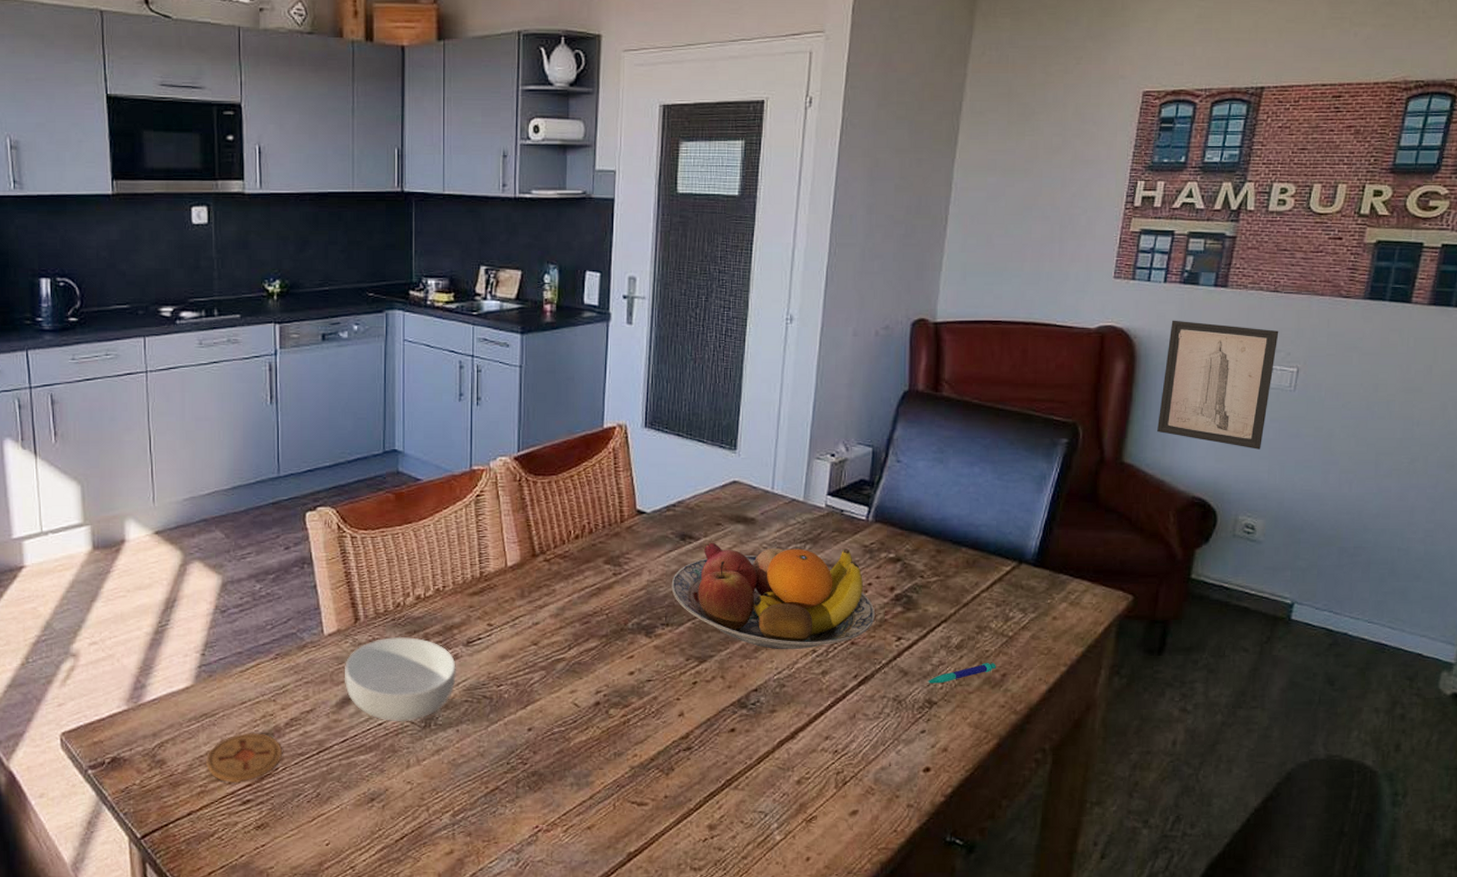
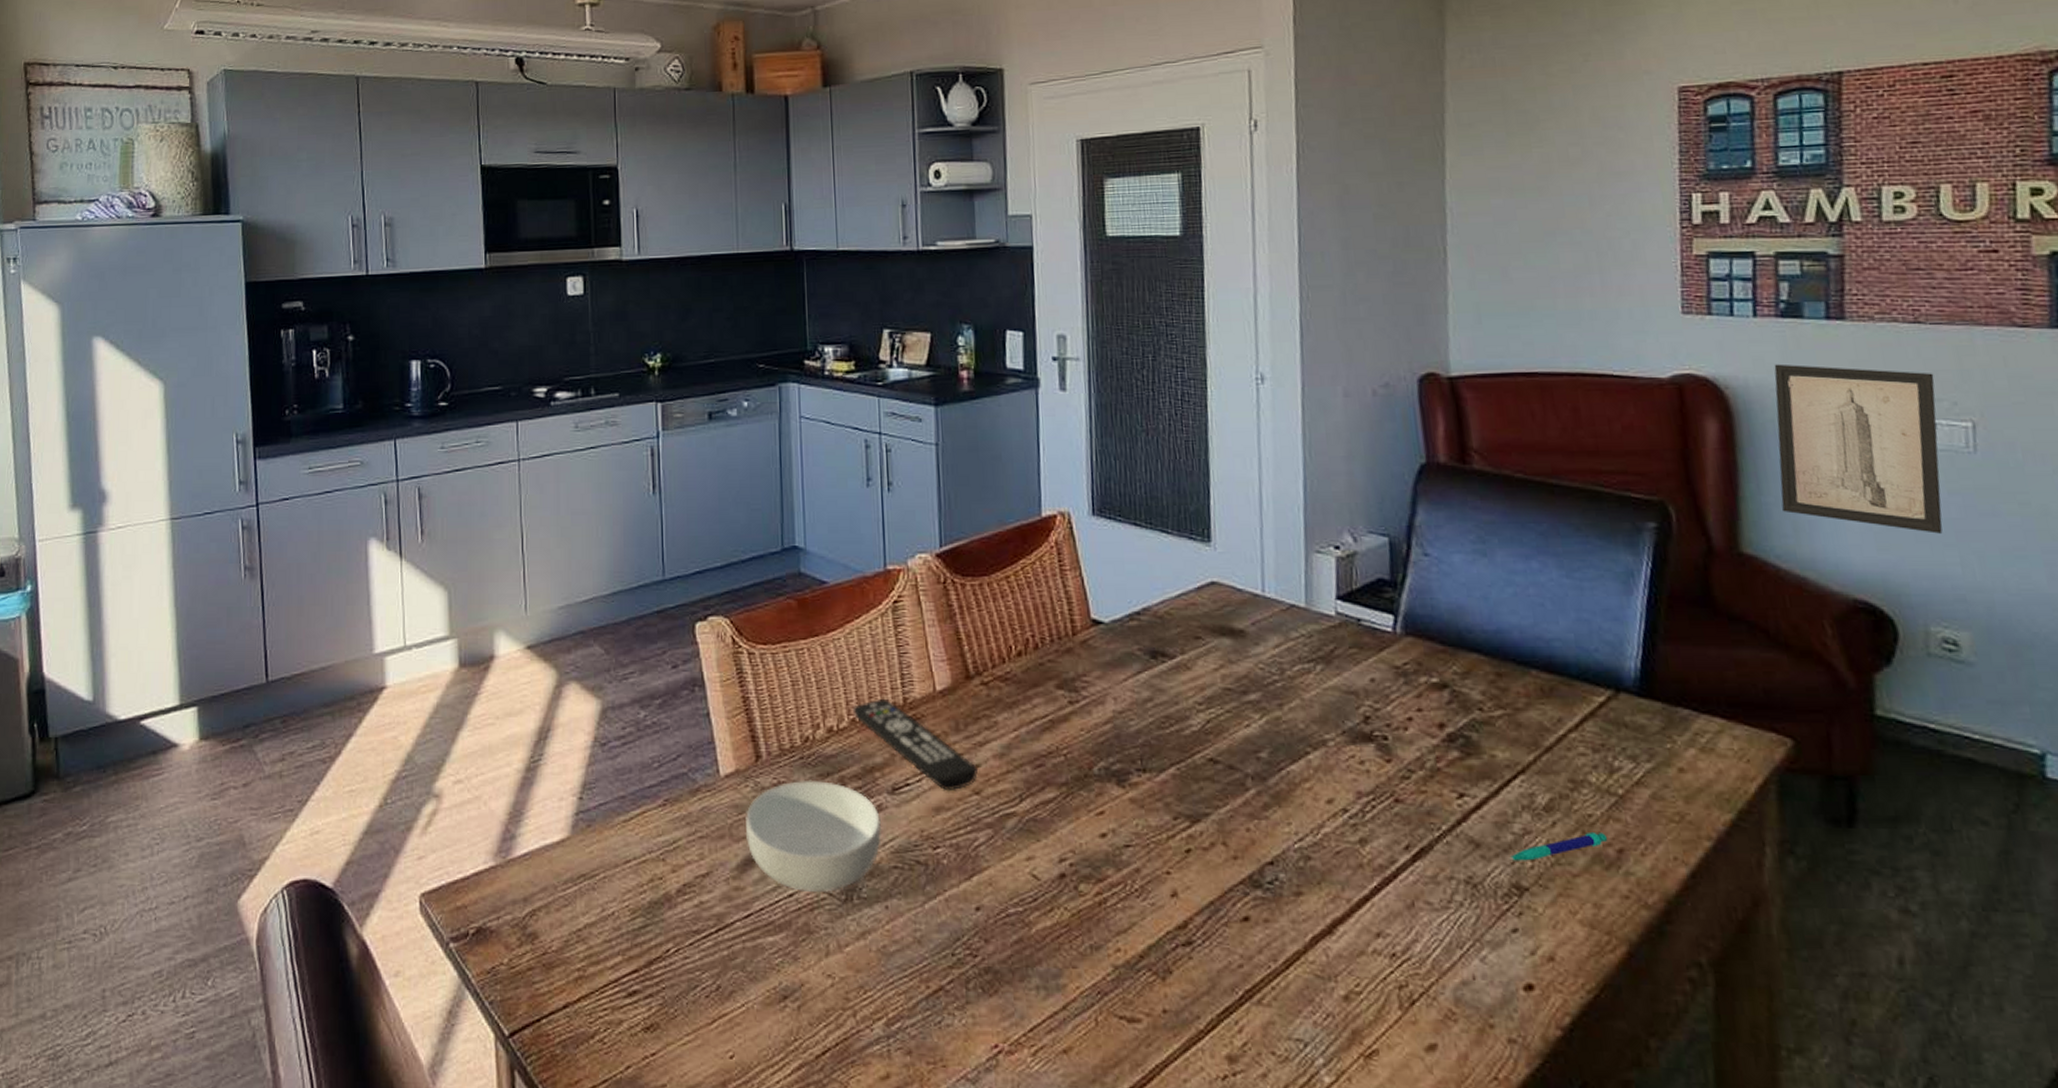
coaster: present [206,732,282,783] -> none [585,900,674,967]
remote control: none [437,572,537,643] -> present [852,698,978,791]
fruit bowl: present [671,542,875,650] -> none [1144,661,1423,808]

